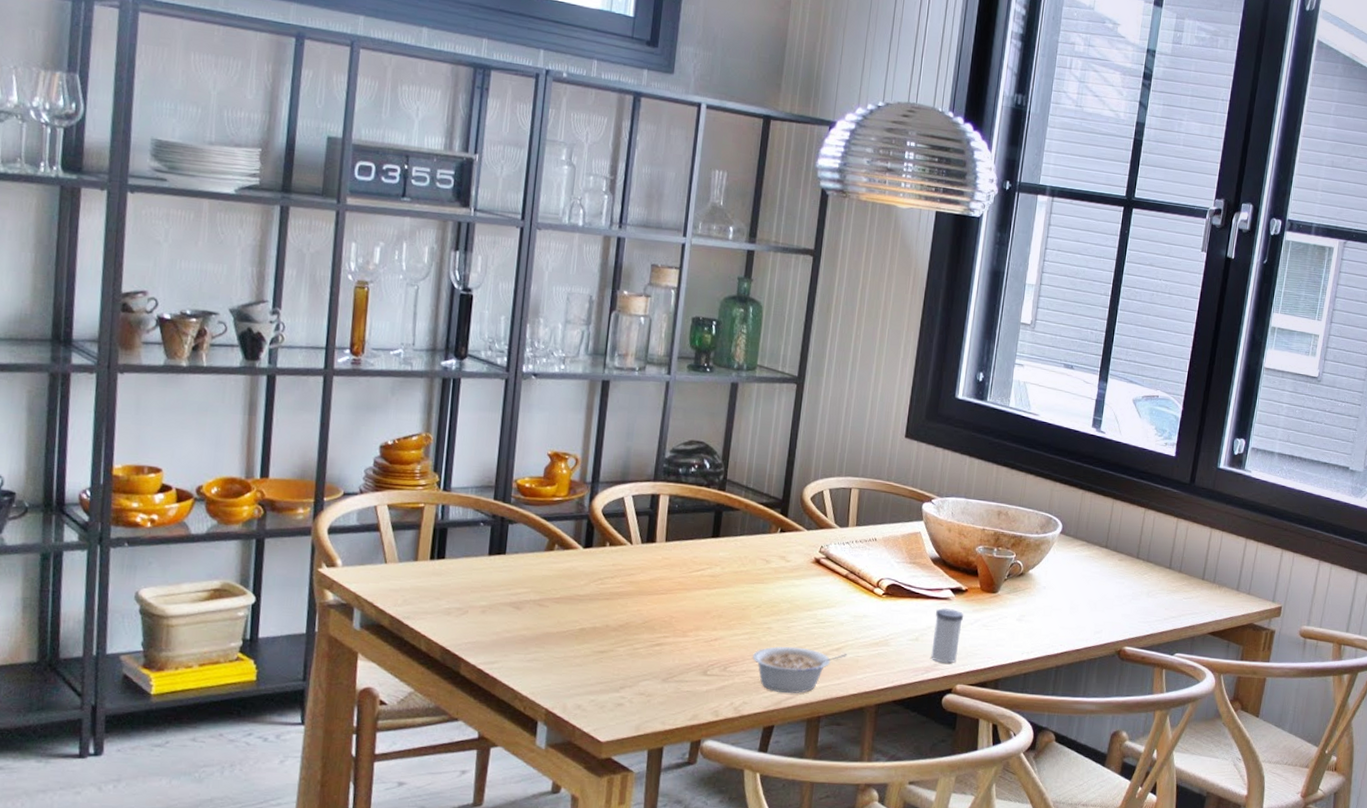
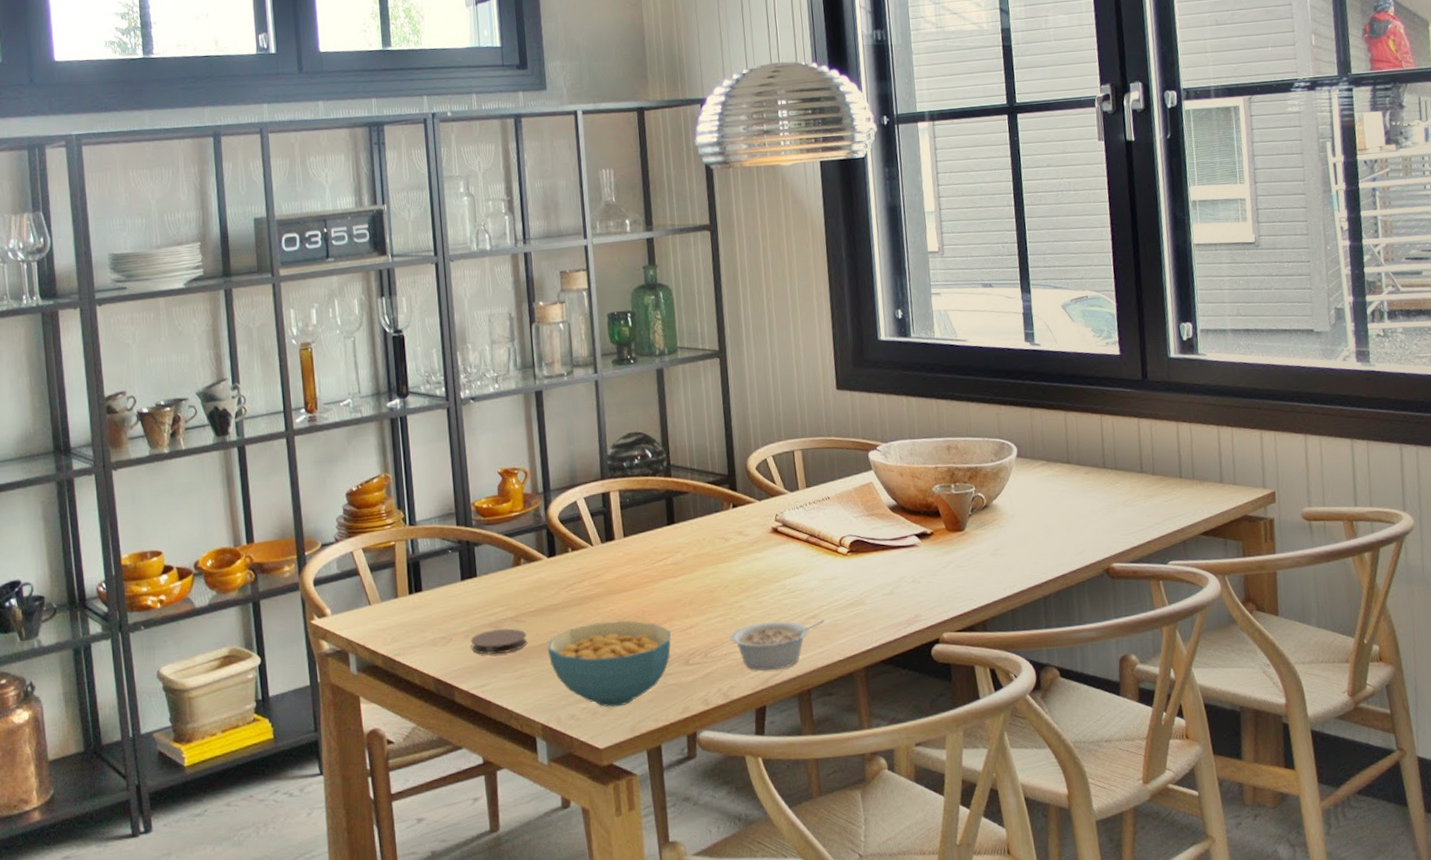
coaster: none [486,609,548,635] -> present [470,628,528,655]
cereal bowl: none [565,619,695,704] -> present [547,621,671,708]
salt shaker: present [931,608,964,664] -> none [905,555,938,613]

